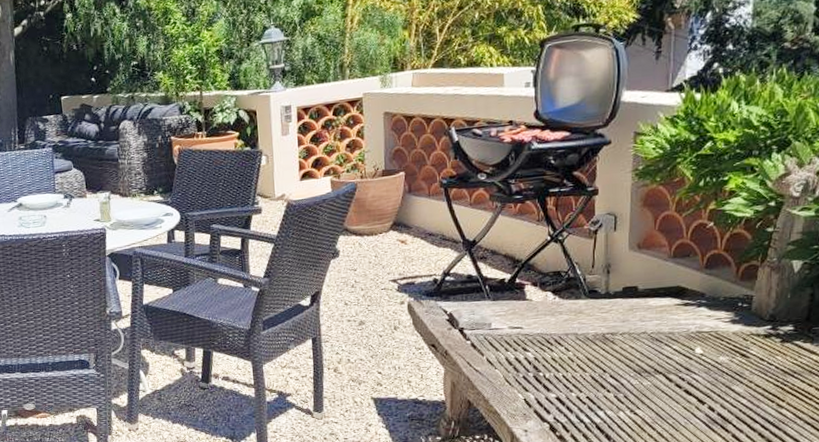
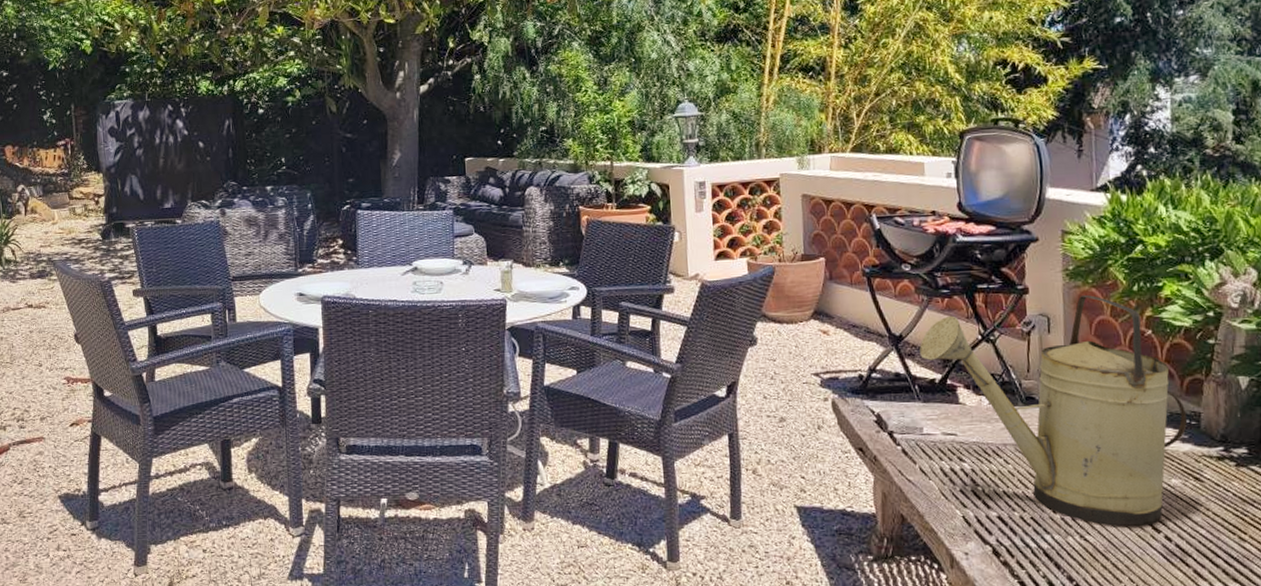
watering can: none [491,193,739,402] -> present [919,295,1187,528]

